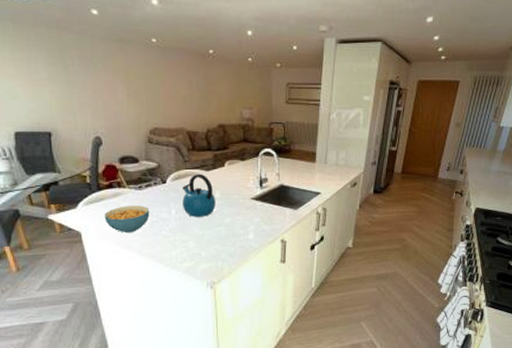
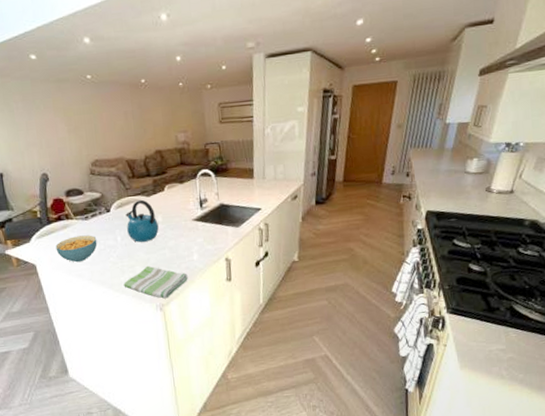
dish towel: none [174,241,242,277] -> present [123,265,188,299]

